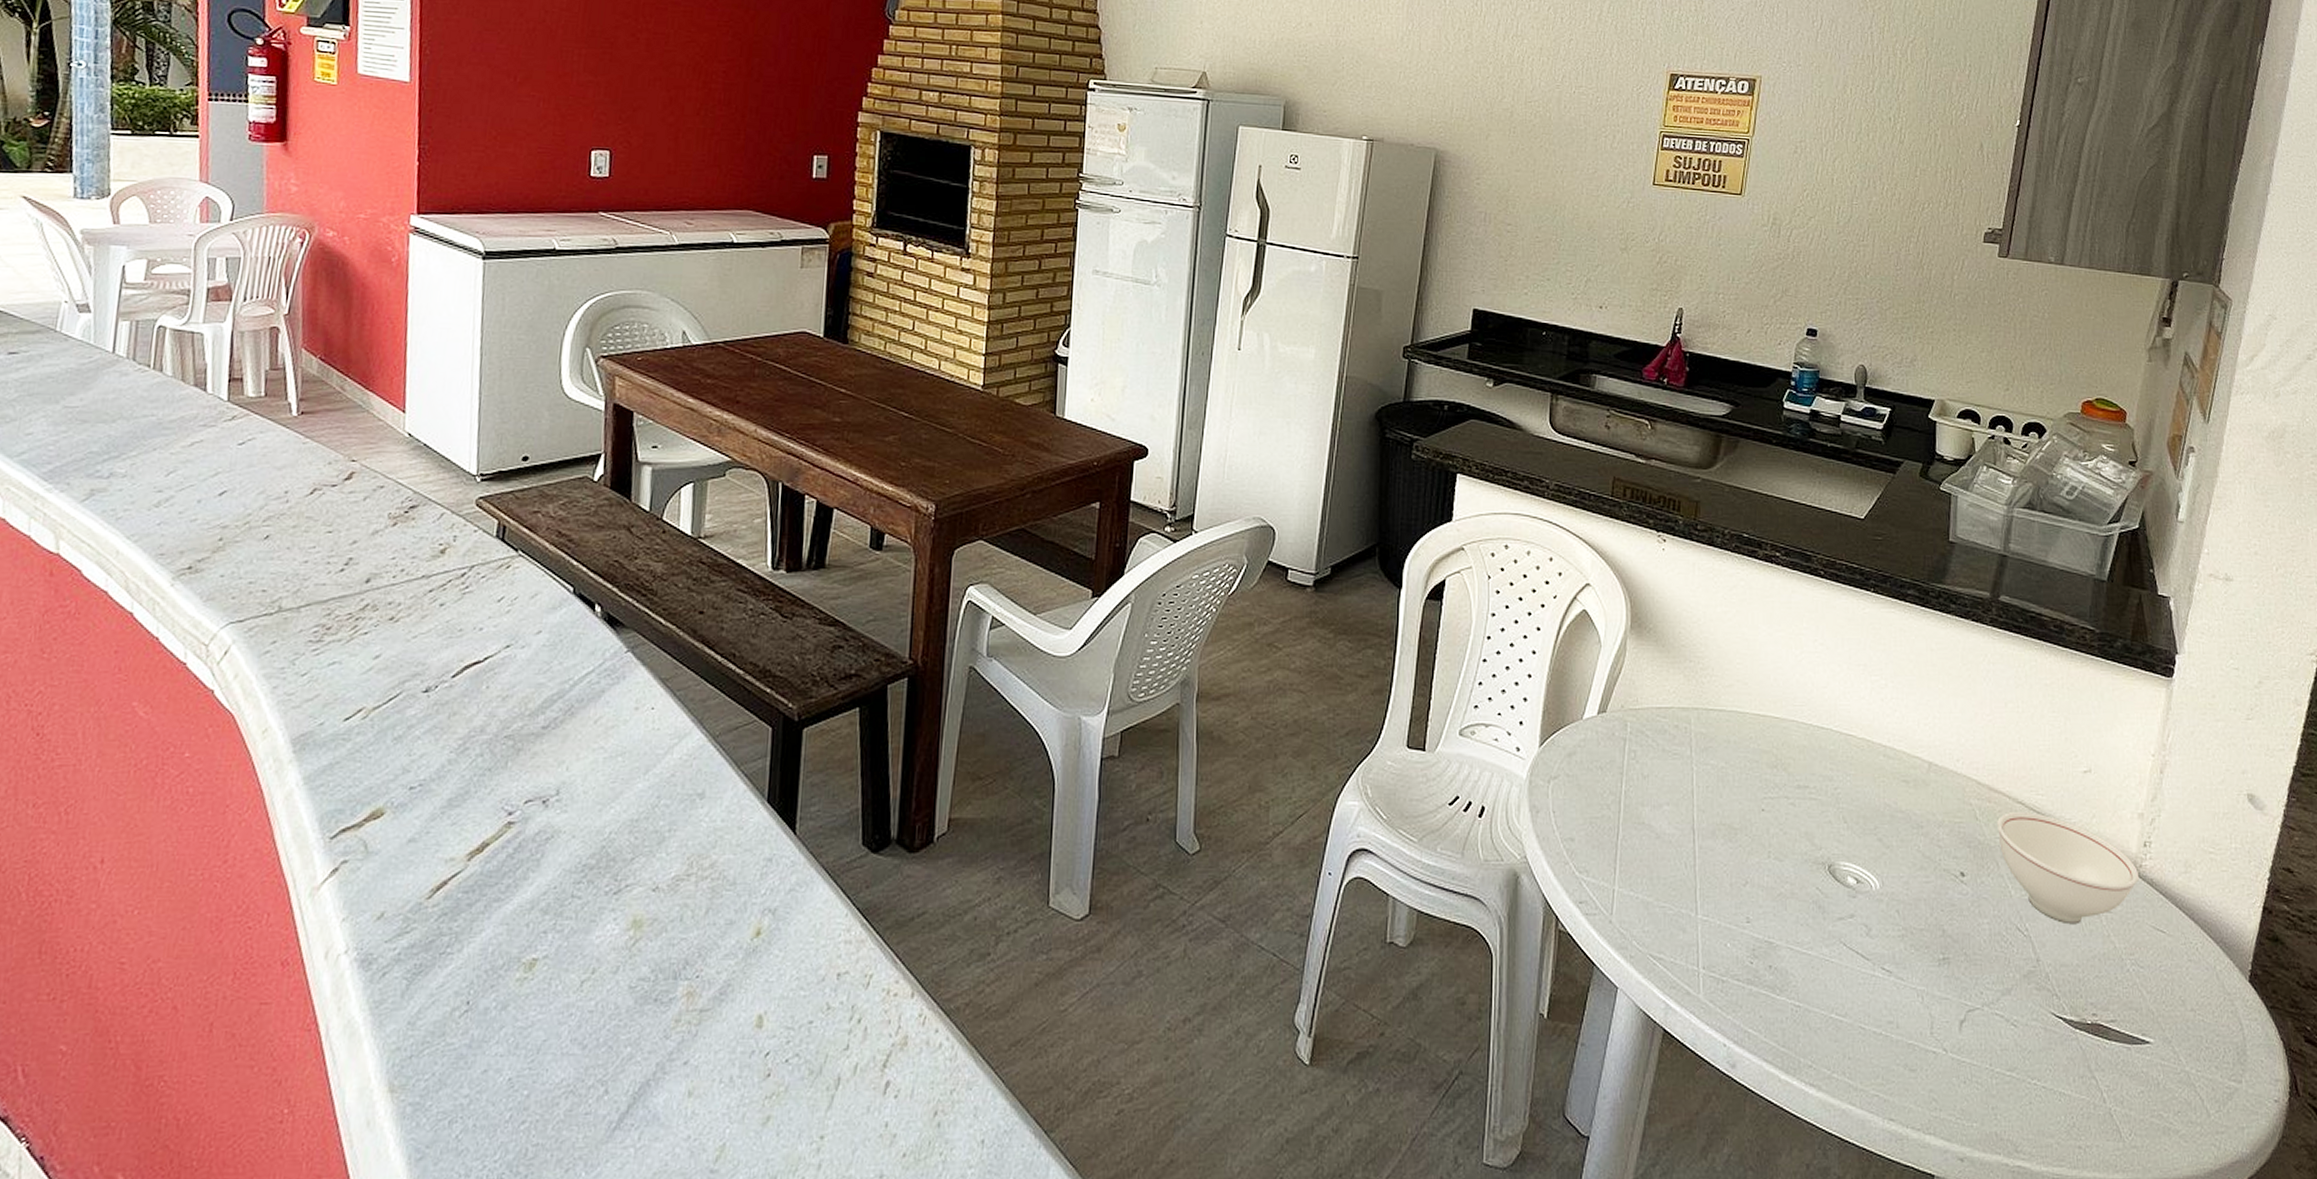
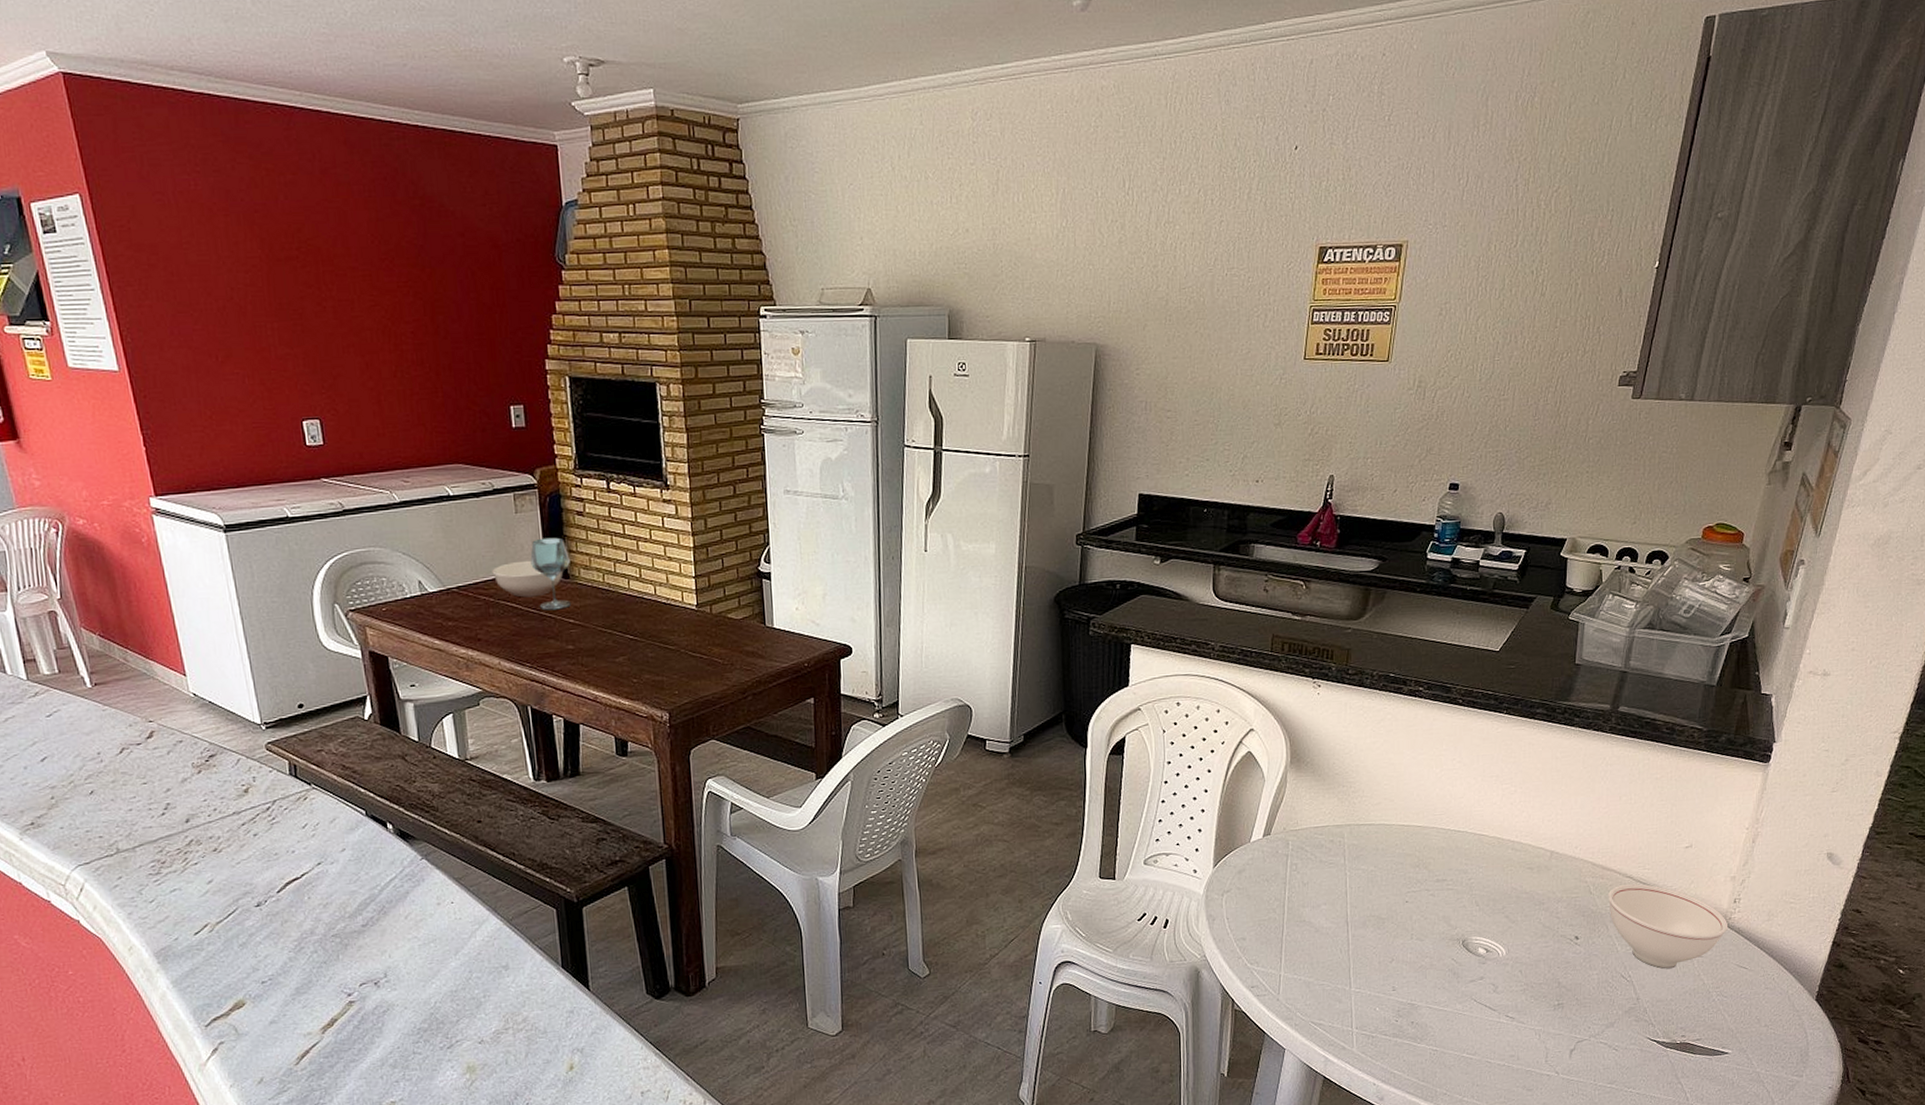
bowl: none [765,319,843,360] -> present [492,560,564,598]
wine glass: none [808,297,852,377] -> present [530,537,571,611]

